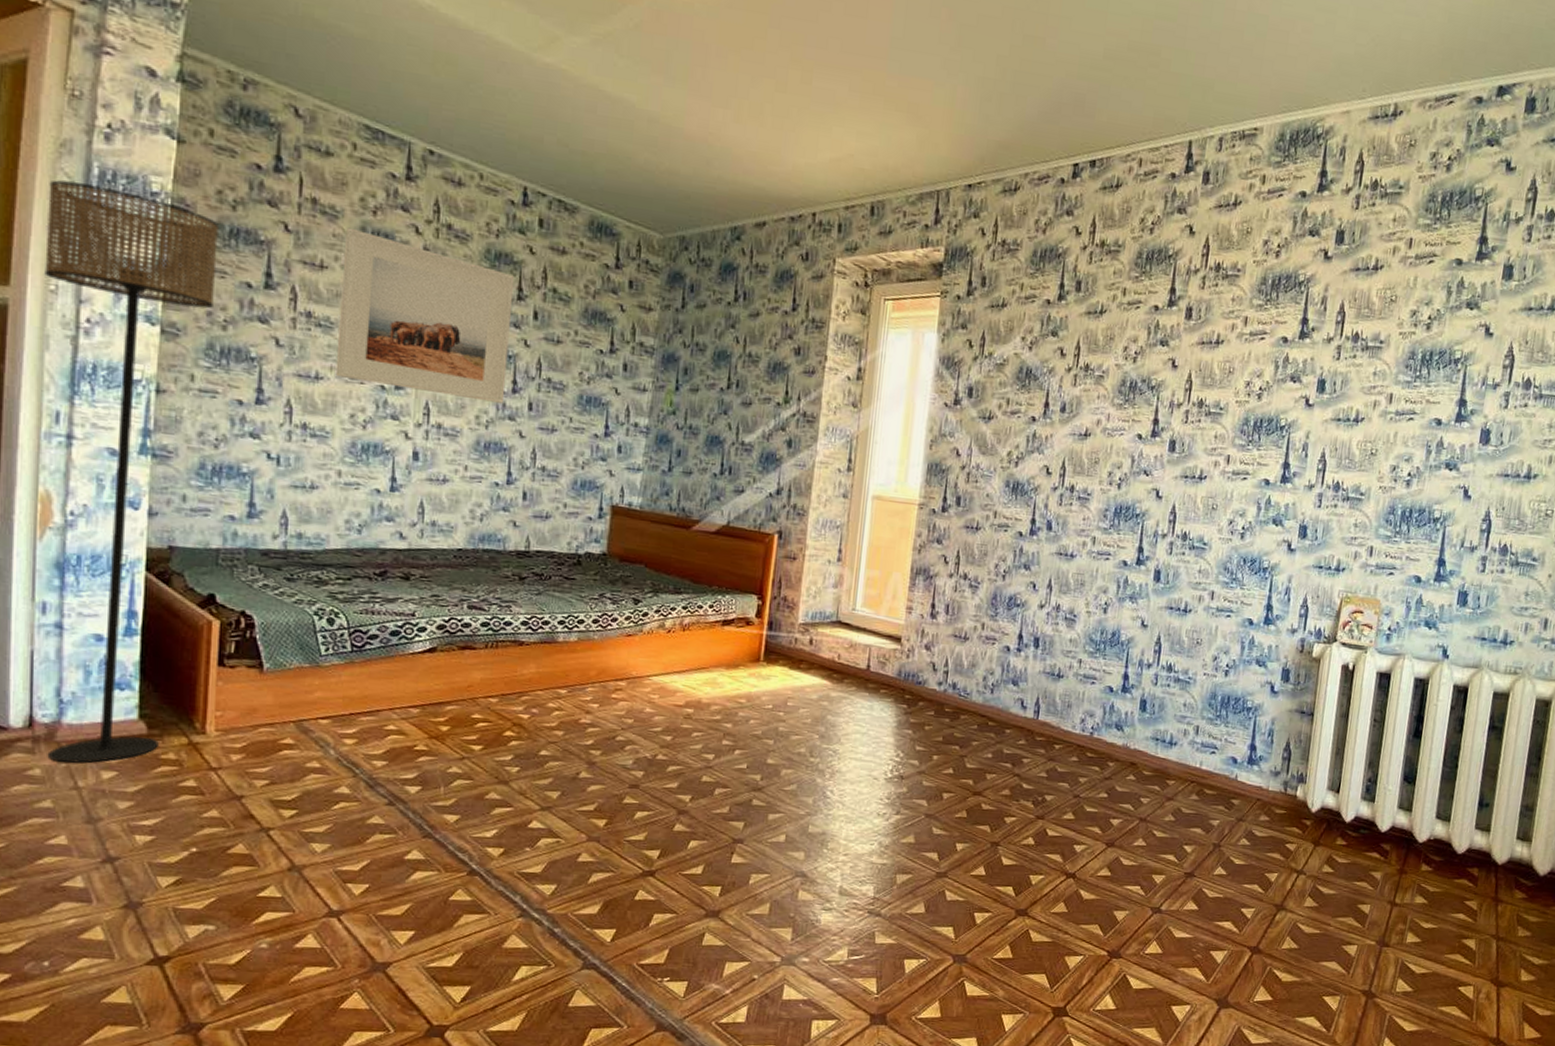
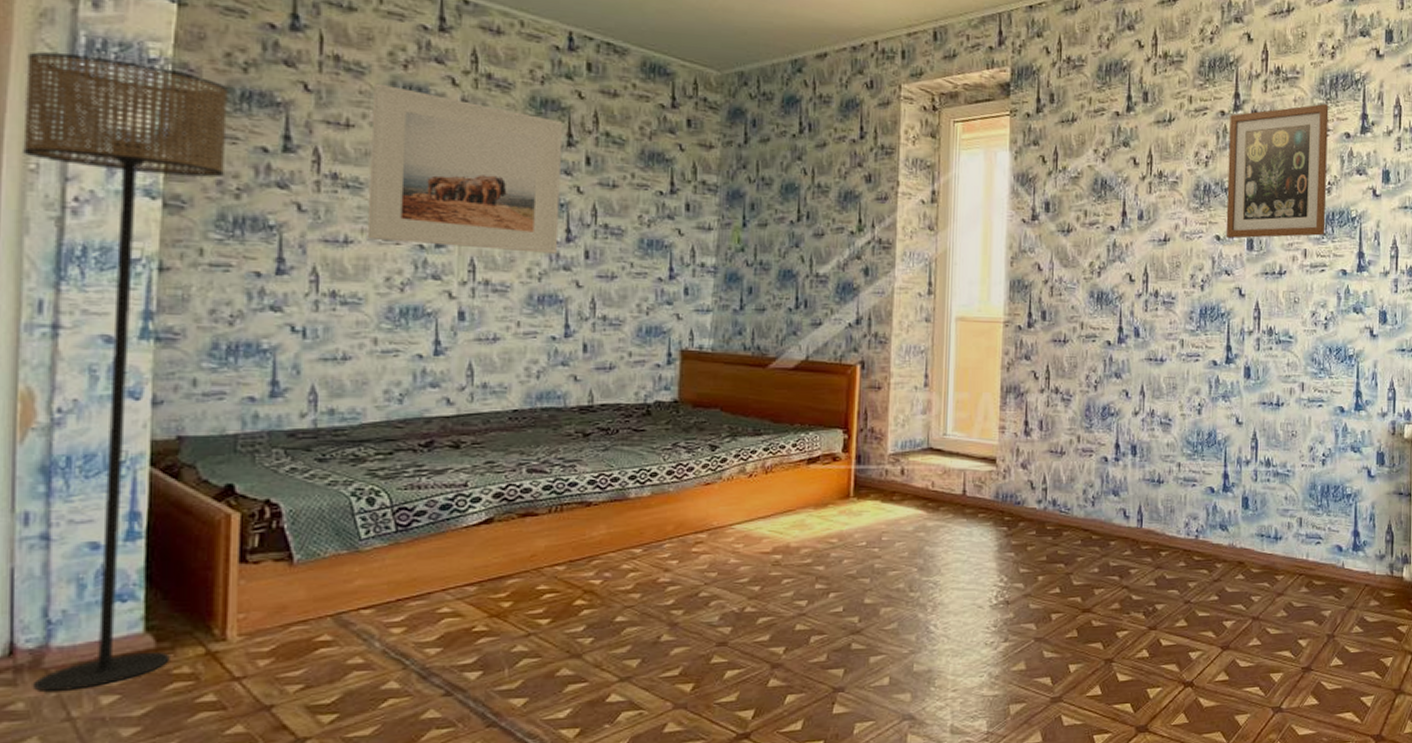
wall art: none [1148,304,1268,443] -> present [1225,103,1329,239]

